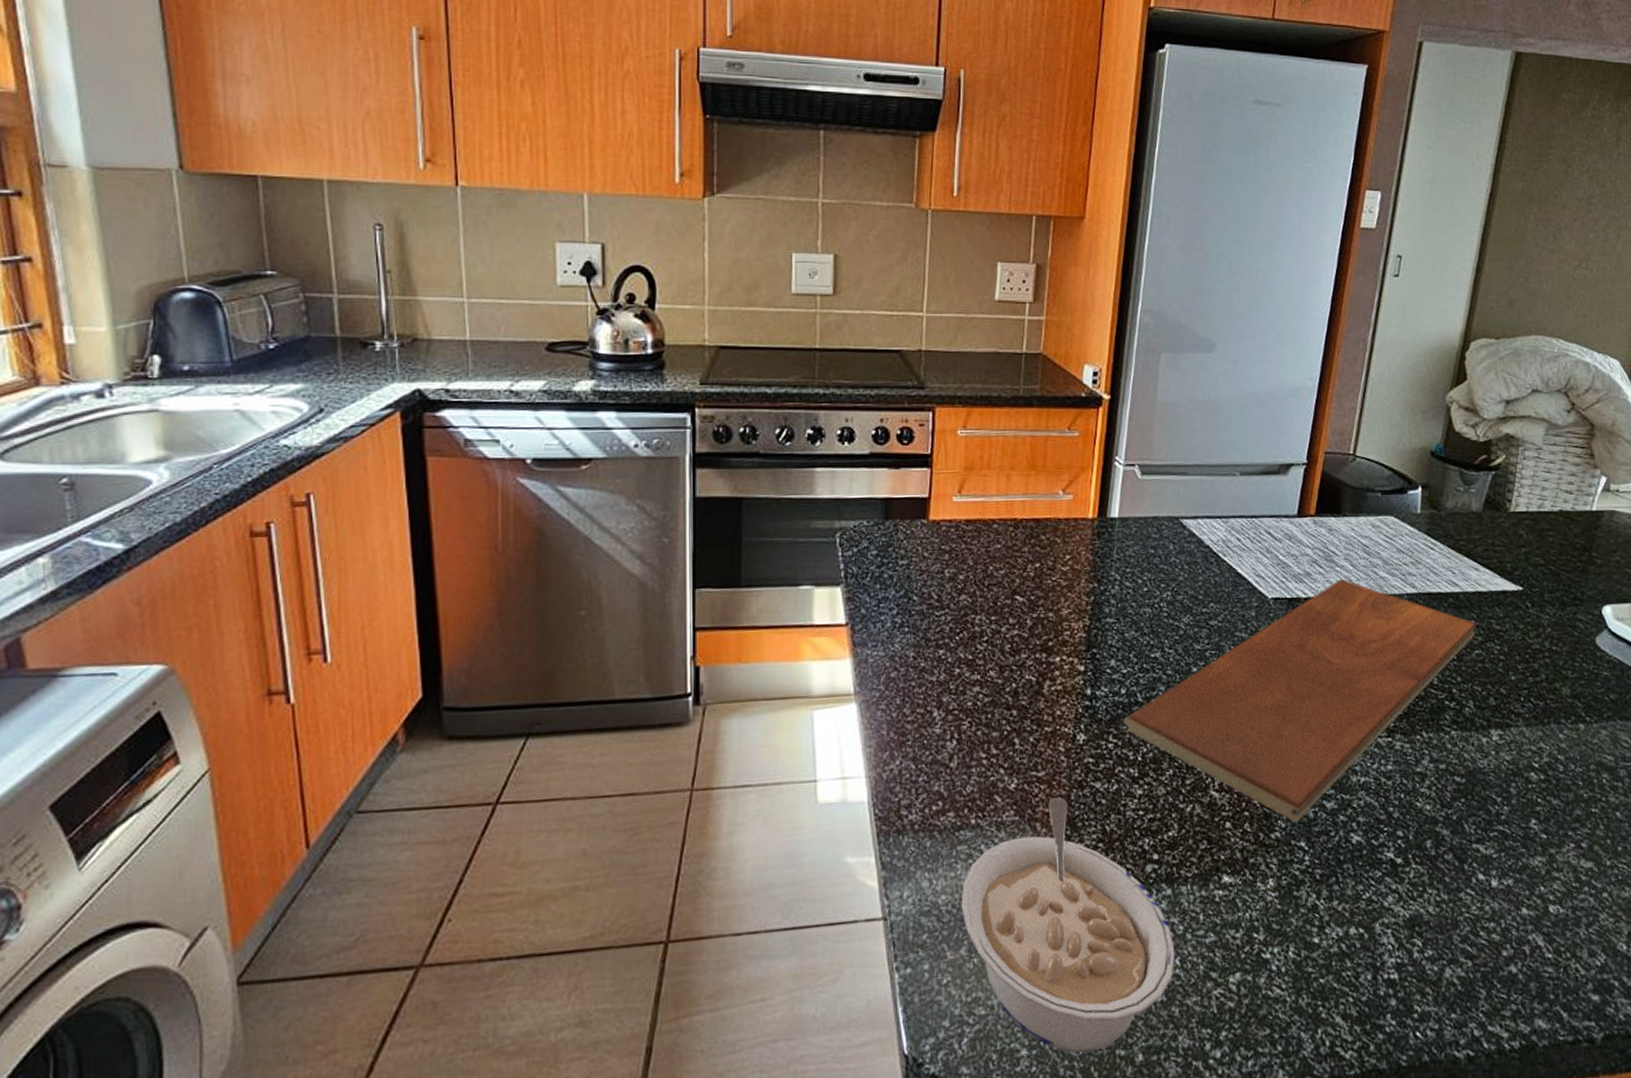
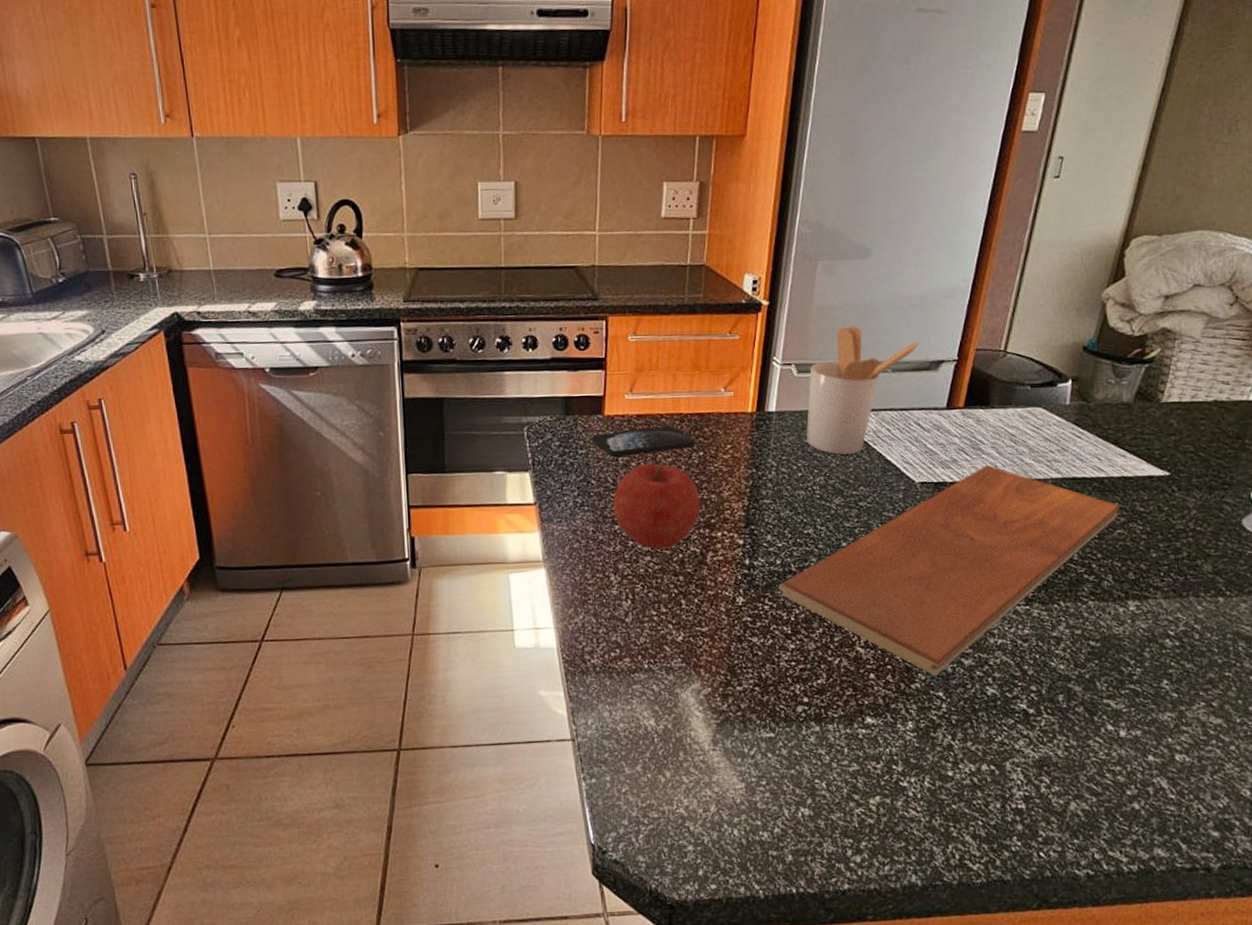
smartphone: none [914,533,1031,570] -> present [591,426,696,458]
fruit: none [937,573,1037,679] -> present [613,460,701,550]
legume: present [961,797,1175,1053] -> none [636,649,822,852]
utensil holder: none [1151,424,1268,567] -> present [806,325,920,455]

